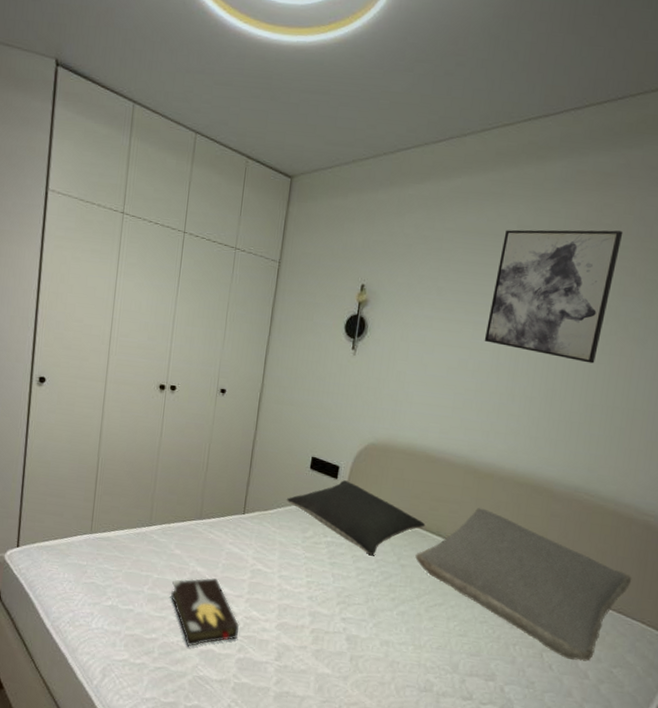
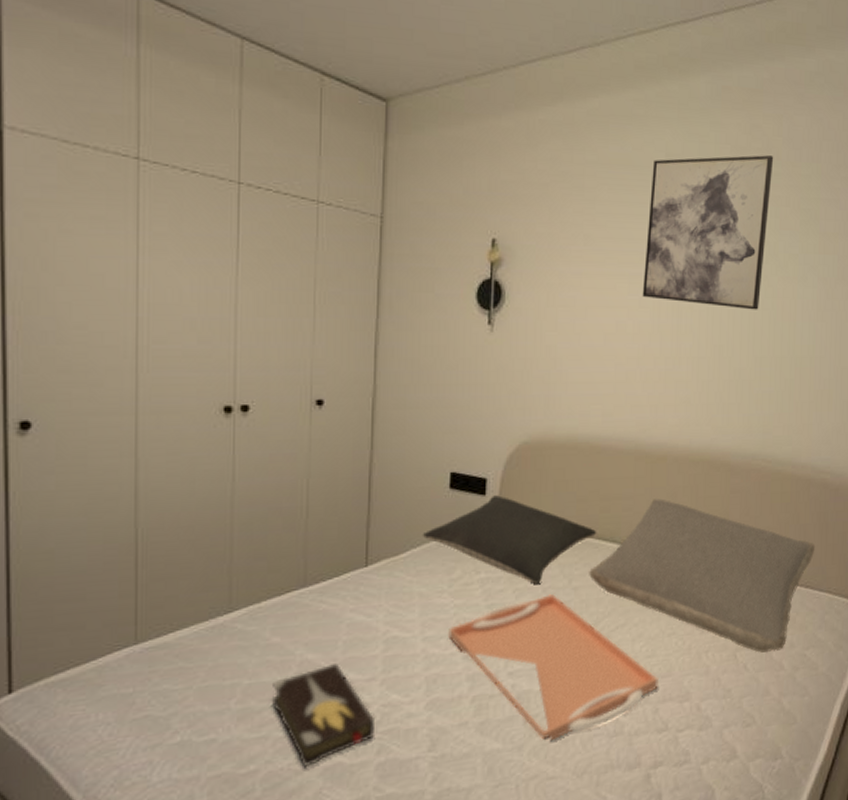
serving tray: none [298,564,468,680] -> present [448,594,658,742]

